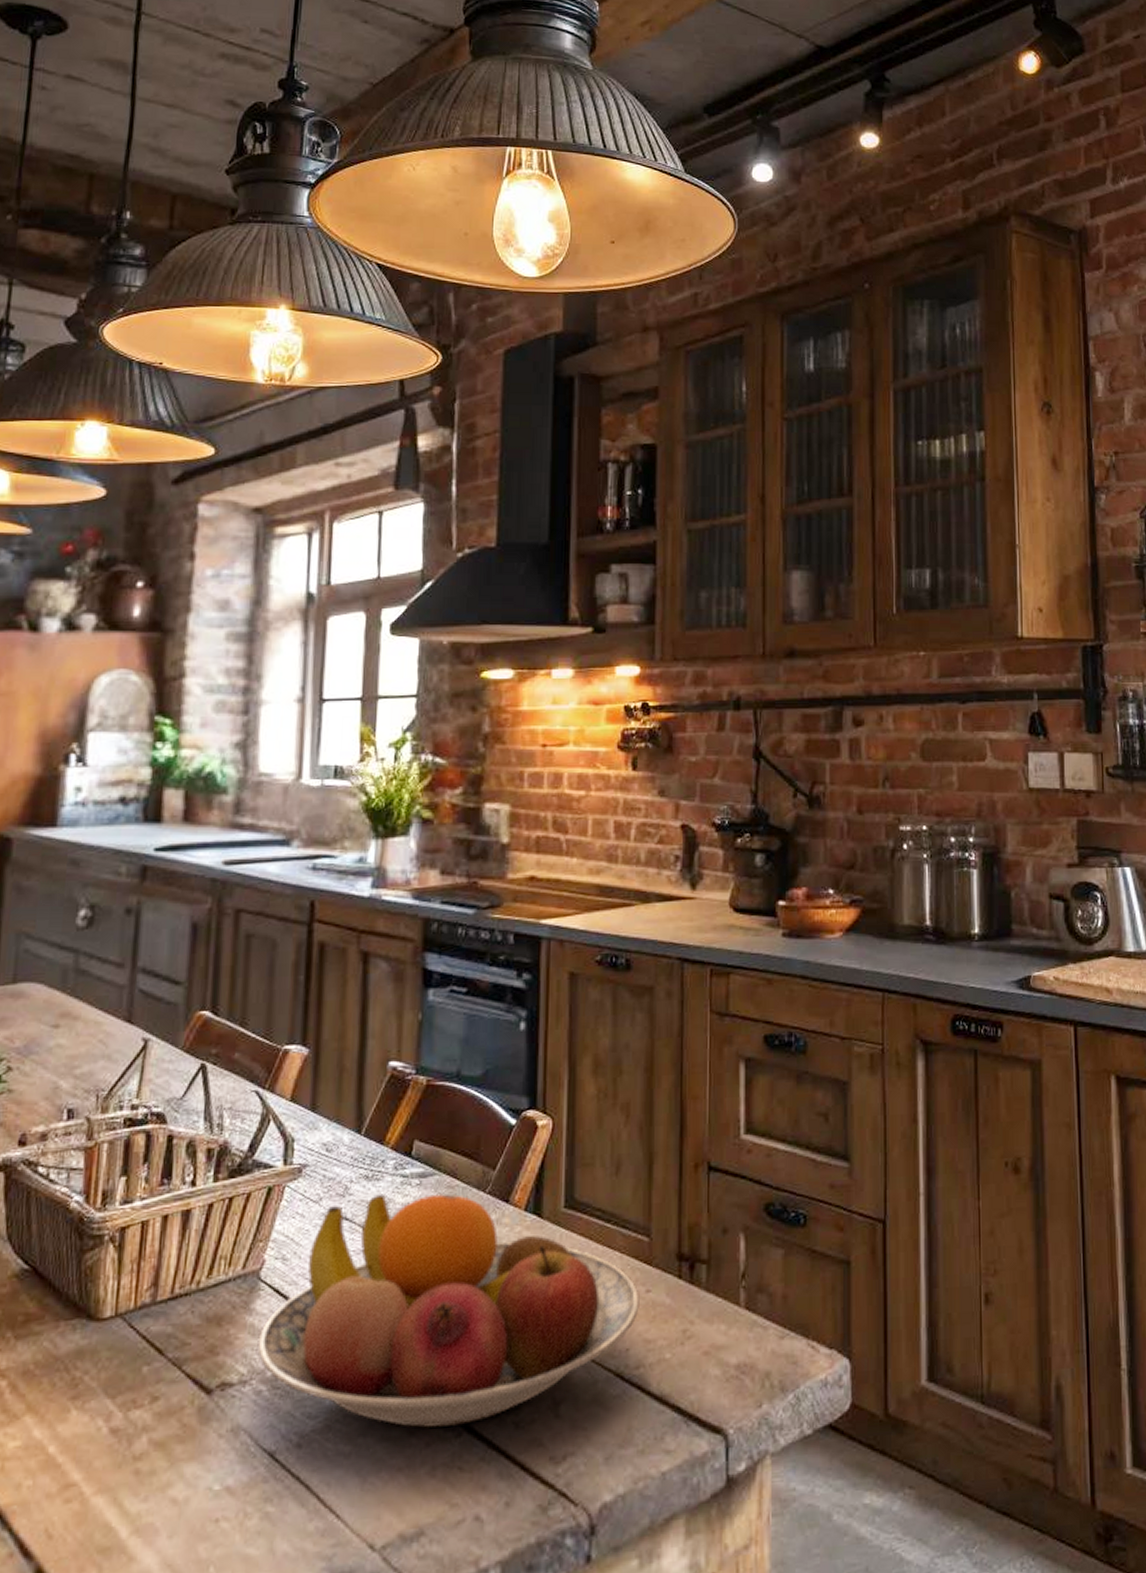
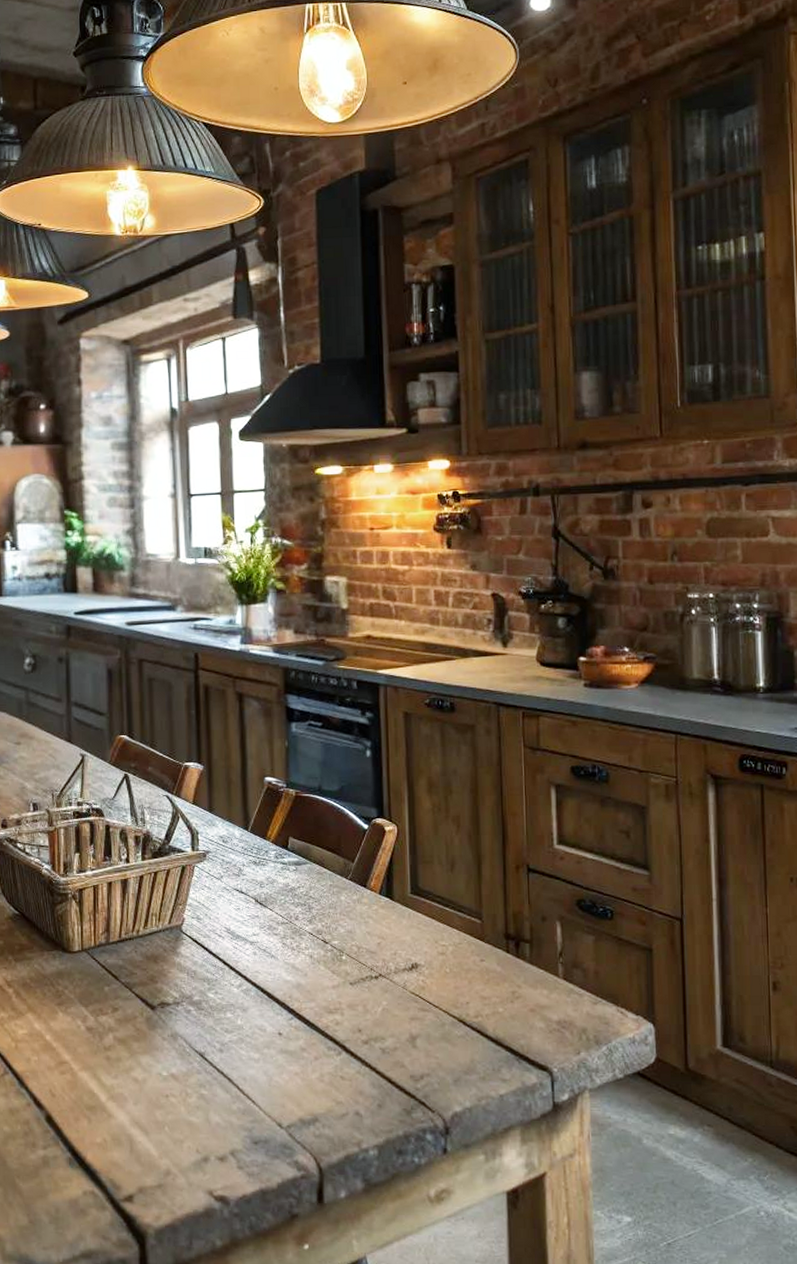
fruit bowl: present [257,1194,640,1429] -> none [184,875,476,1047]

